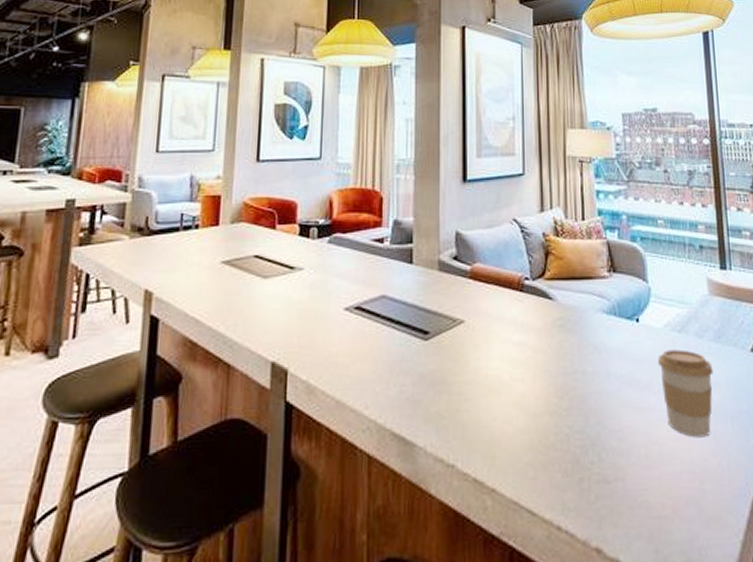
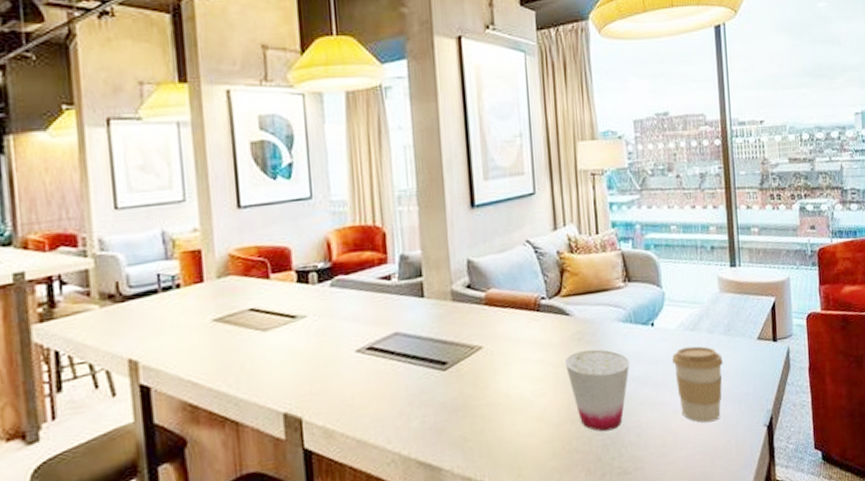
cup: none [545,339,613,431] -> present [564,349,630,432]

